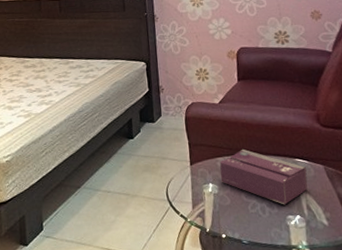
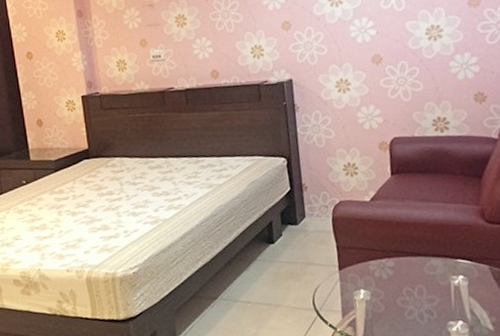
tissue box: present [220,149,308,205] -> none [372,250,471,310]

